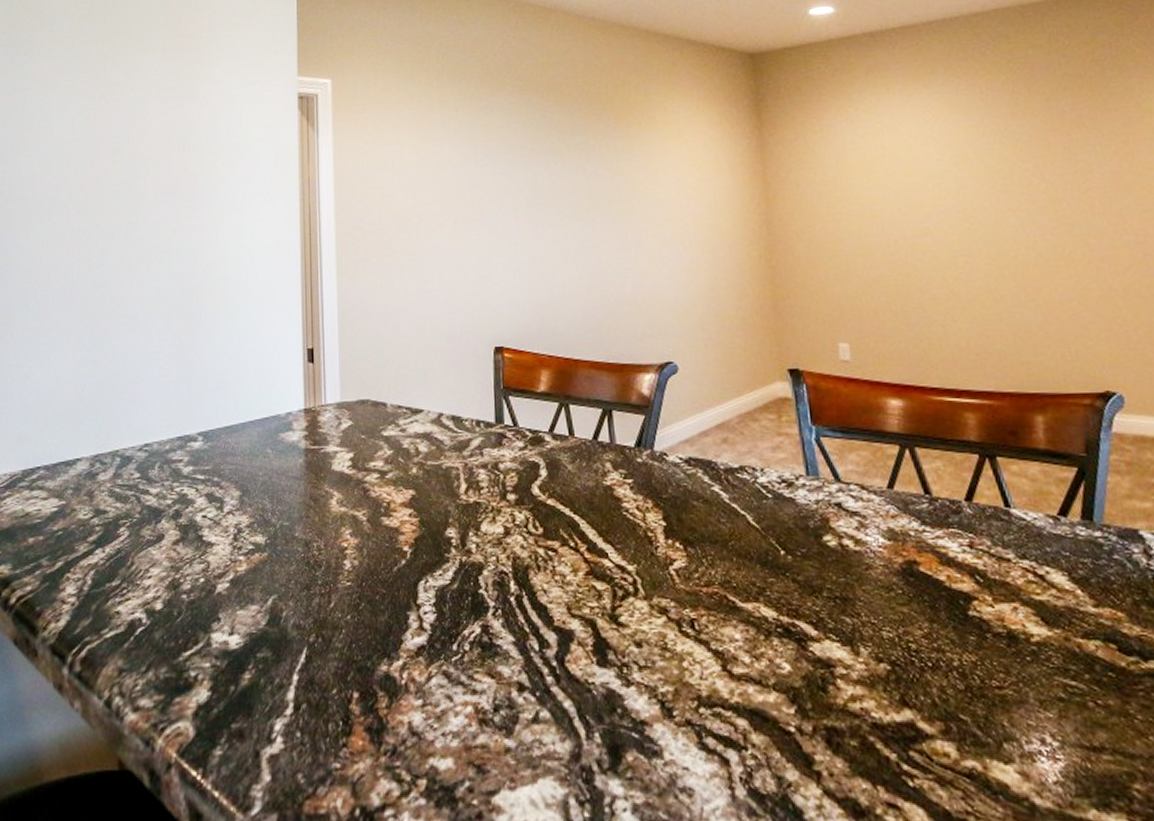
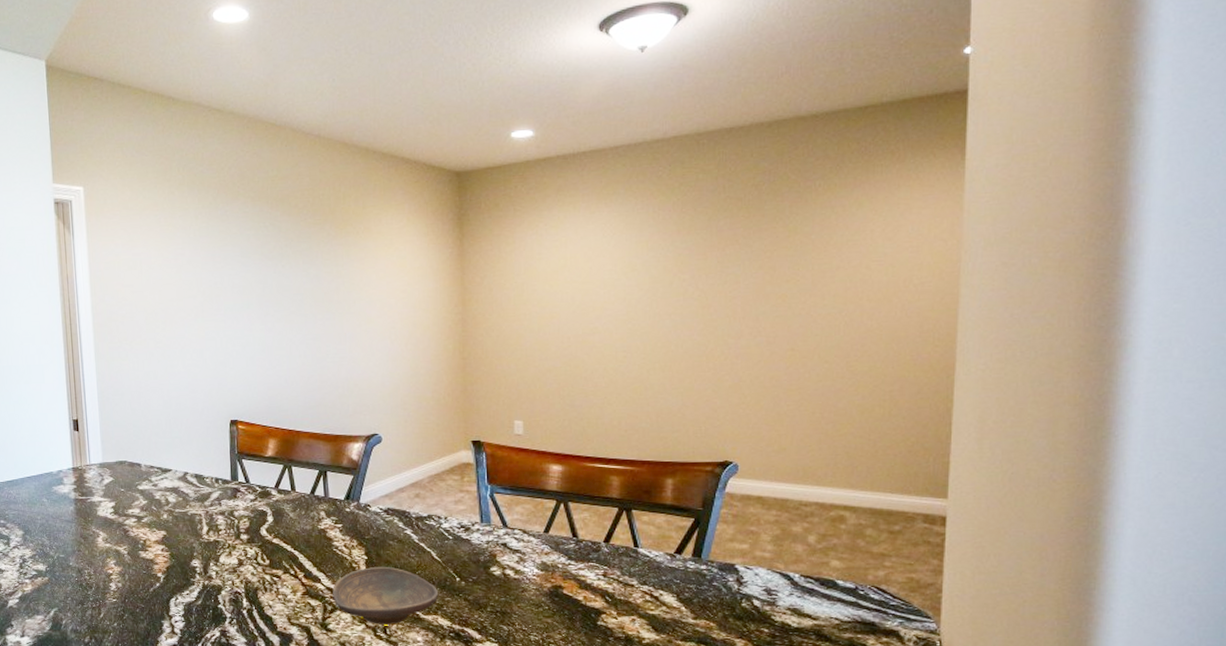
decorative bowl: none [623,535,759,616] -> present [332,566,439,625]

